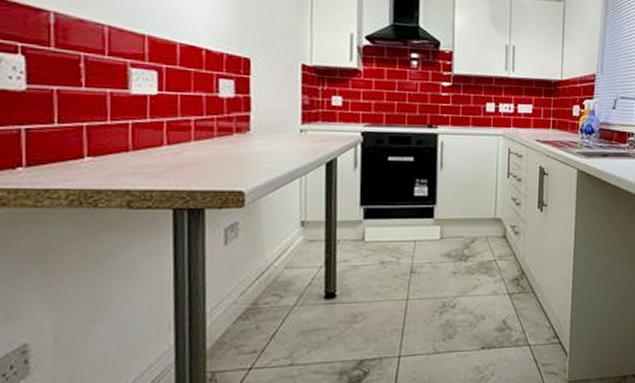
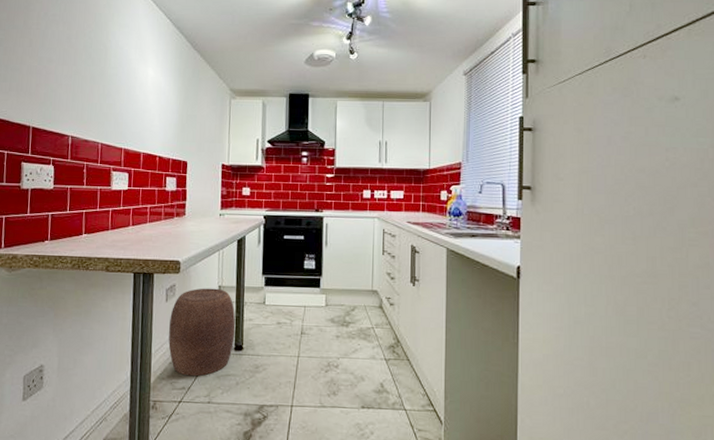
stool: none [231,225,326,336] -> present [168,288,236,377]

